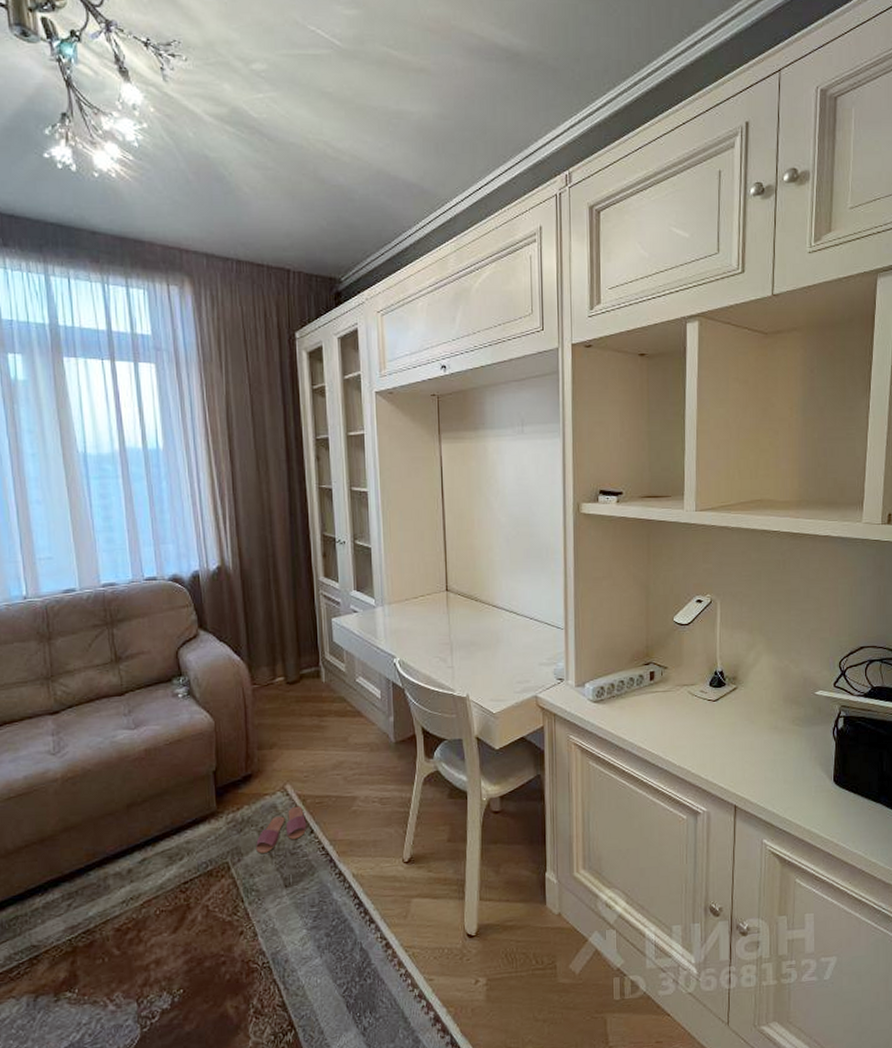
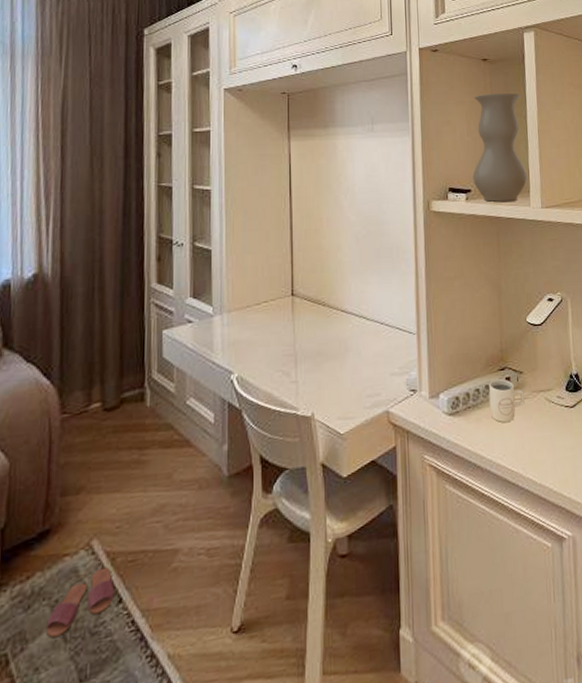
vase: none [624,391,682,504] -> present [472,93,528,202]
mug: none [633,673,668,712] -> present [488,379,525,423]

